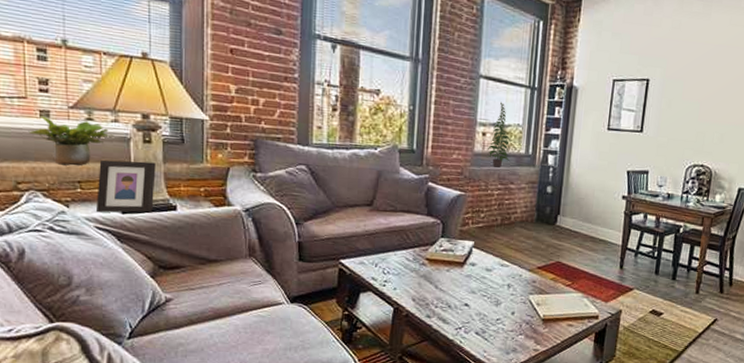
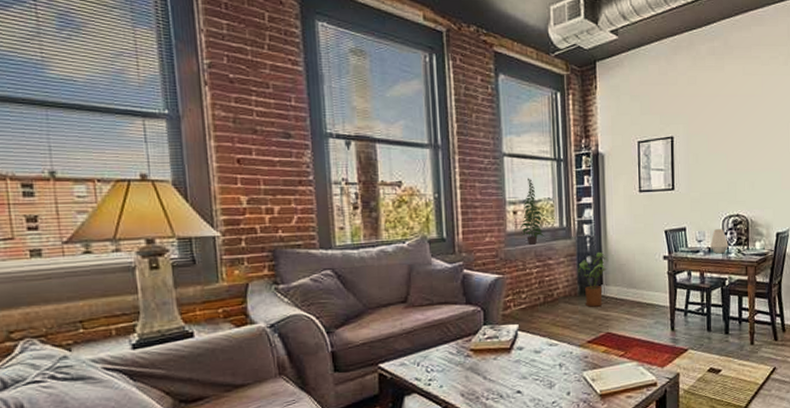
potted plant: present [28,116,114,166] -> none [18,255,117,306]
picture frame: present [97,159,156,213] -> none [102,289,168,352]
house plant: none [538,182,569,237] -> present [578,251,609,308]
vase: none [670,176,689,202] -> present [710,229,729,254]

